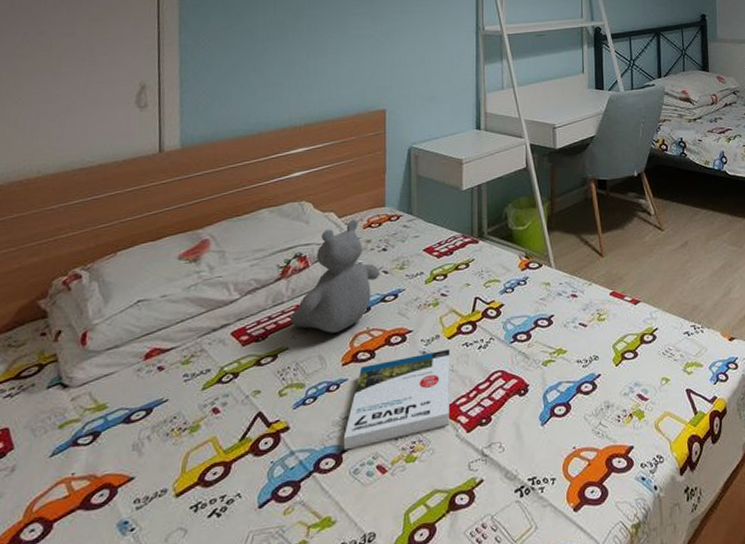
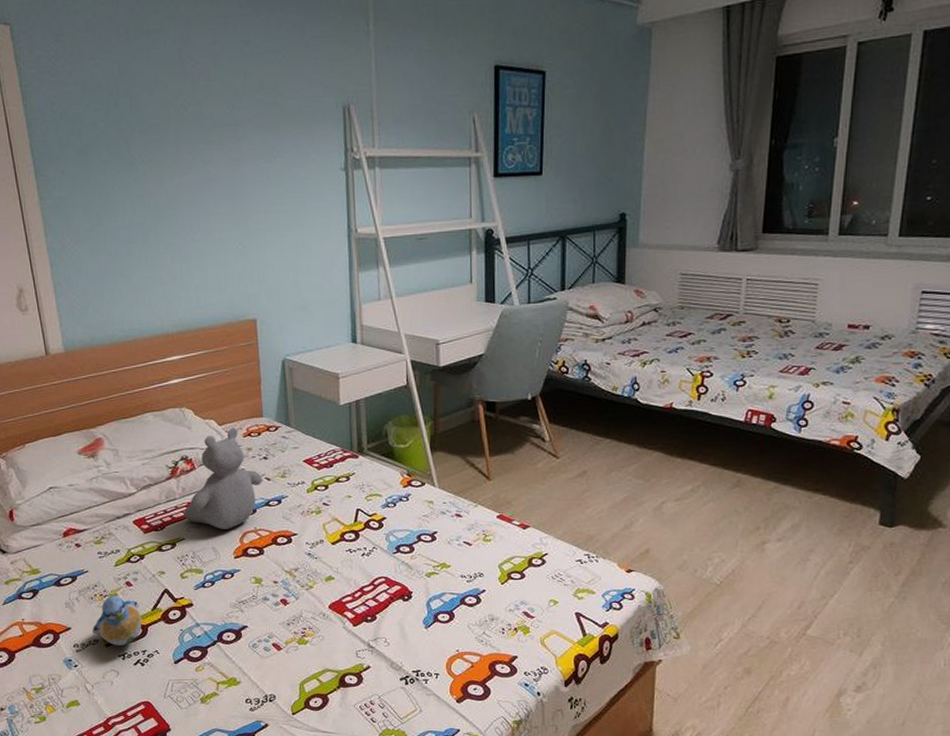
plush toy: none [161,427,226,494] -> present [92,595,142,645]
book: present [343,348,451,450] -> none [240,553,337,628]

